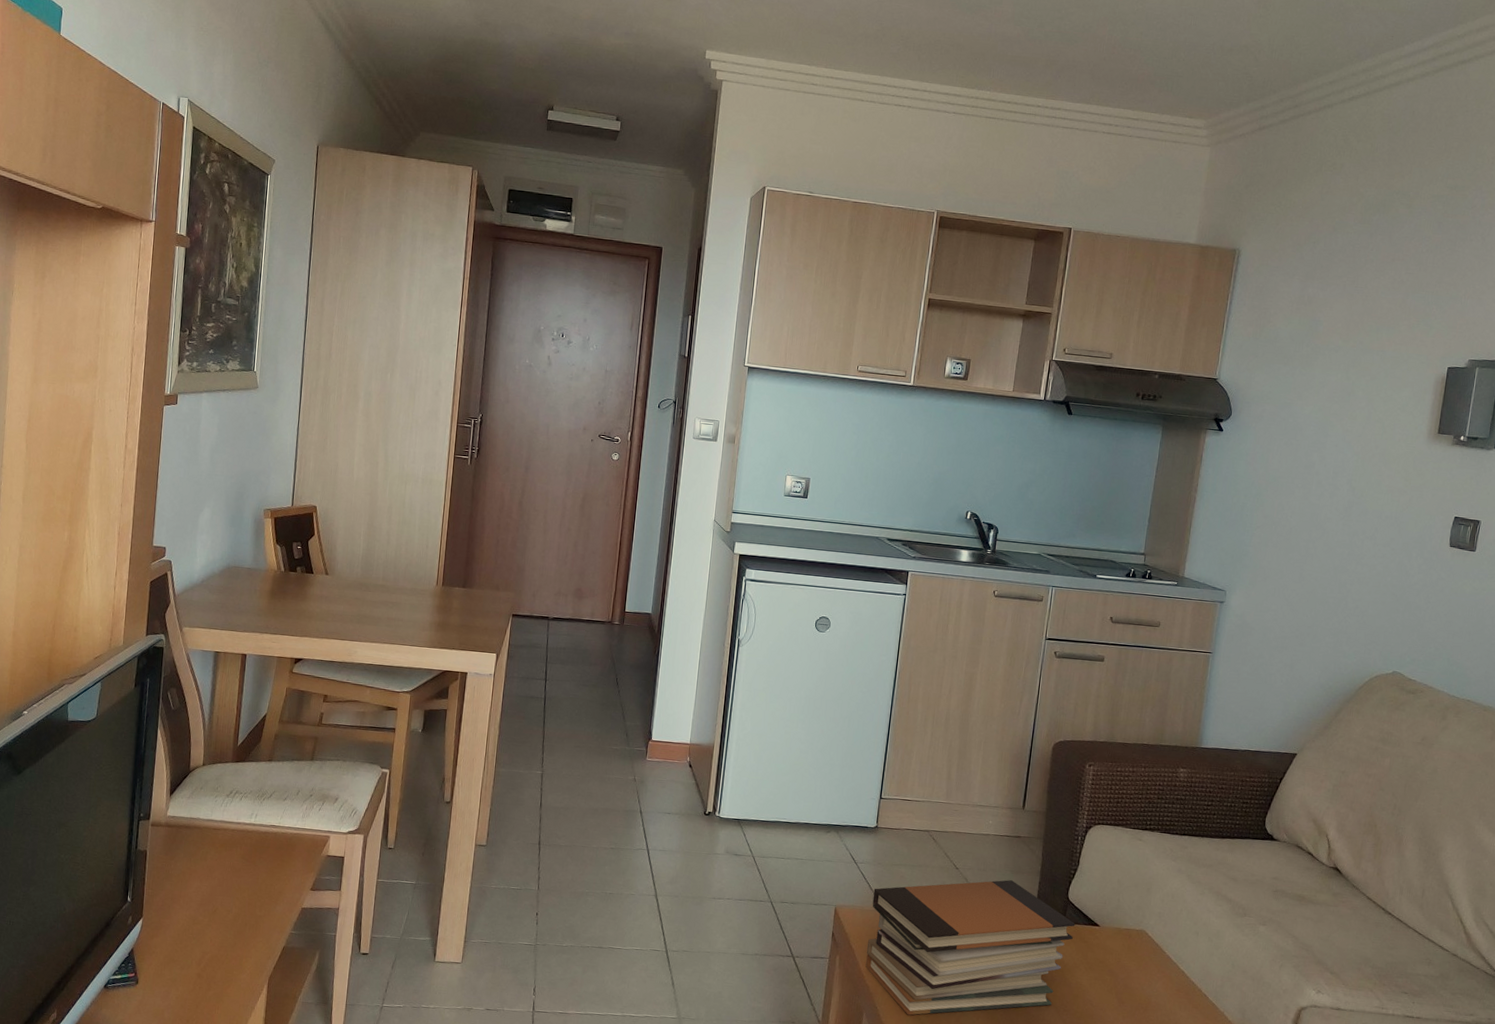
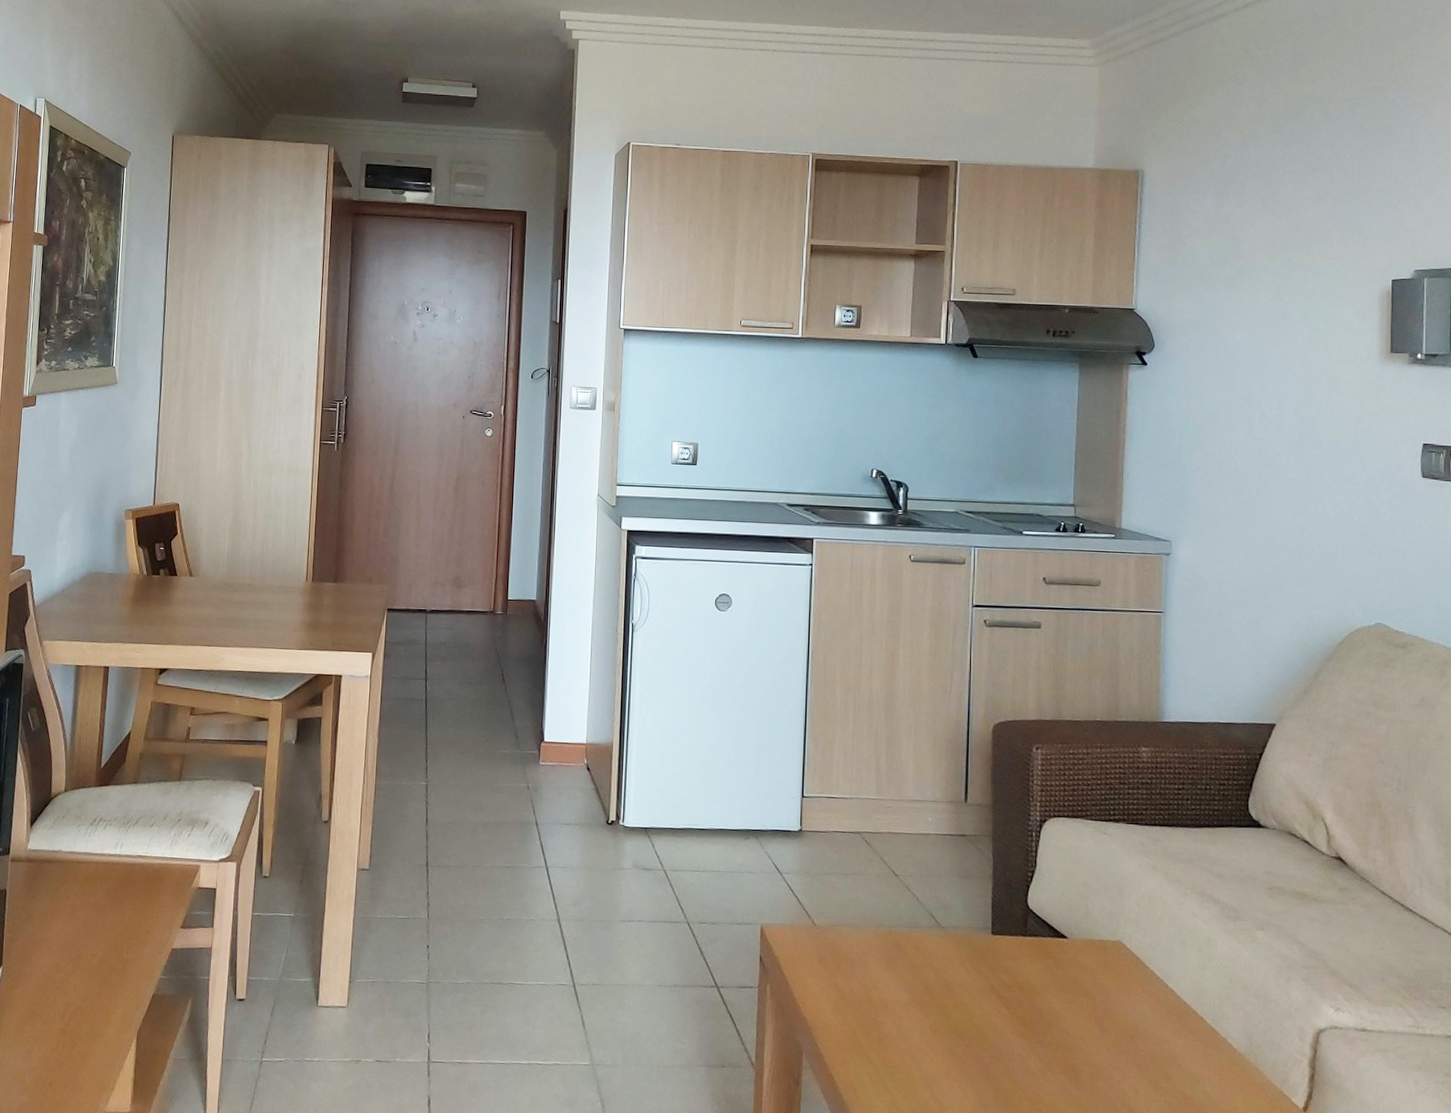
book stack: present [865,880,1076,1016] -> none [800,886,1039,1054]

